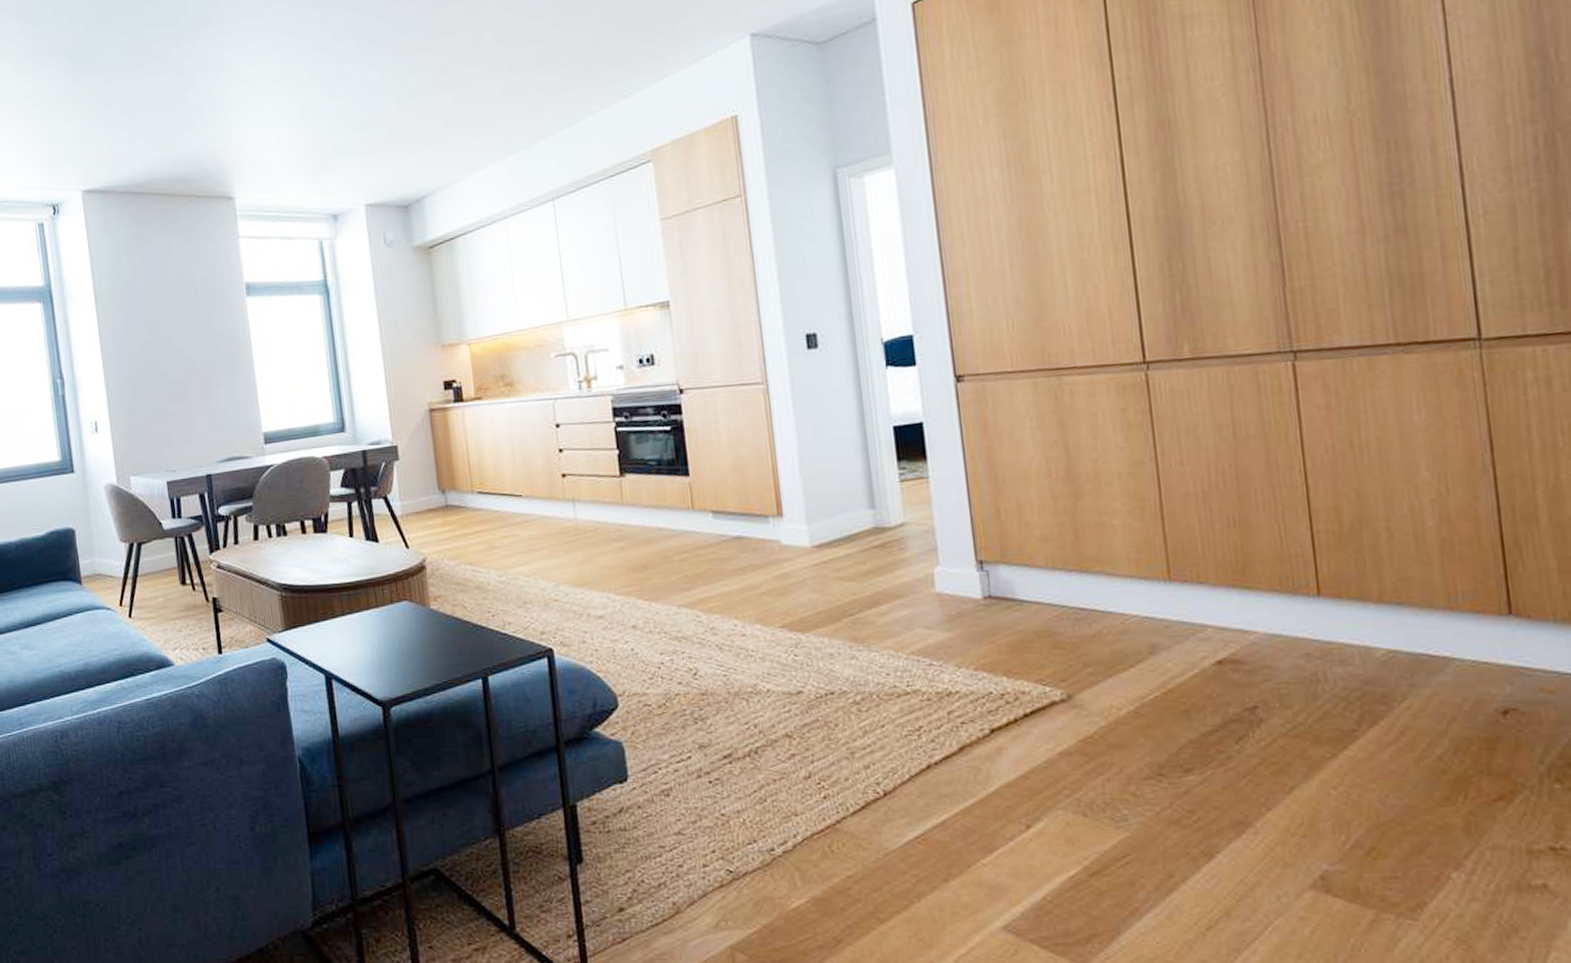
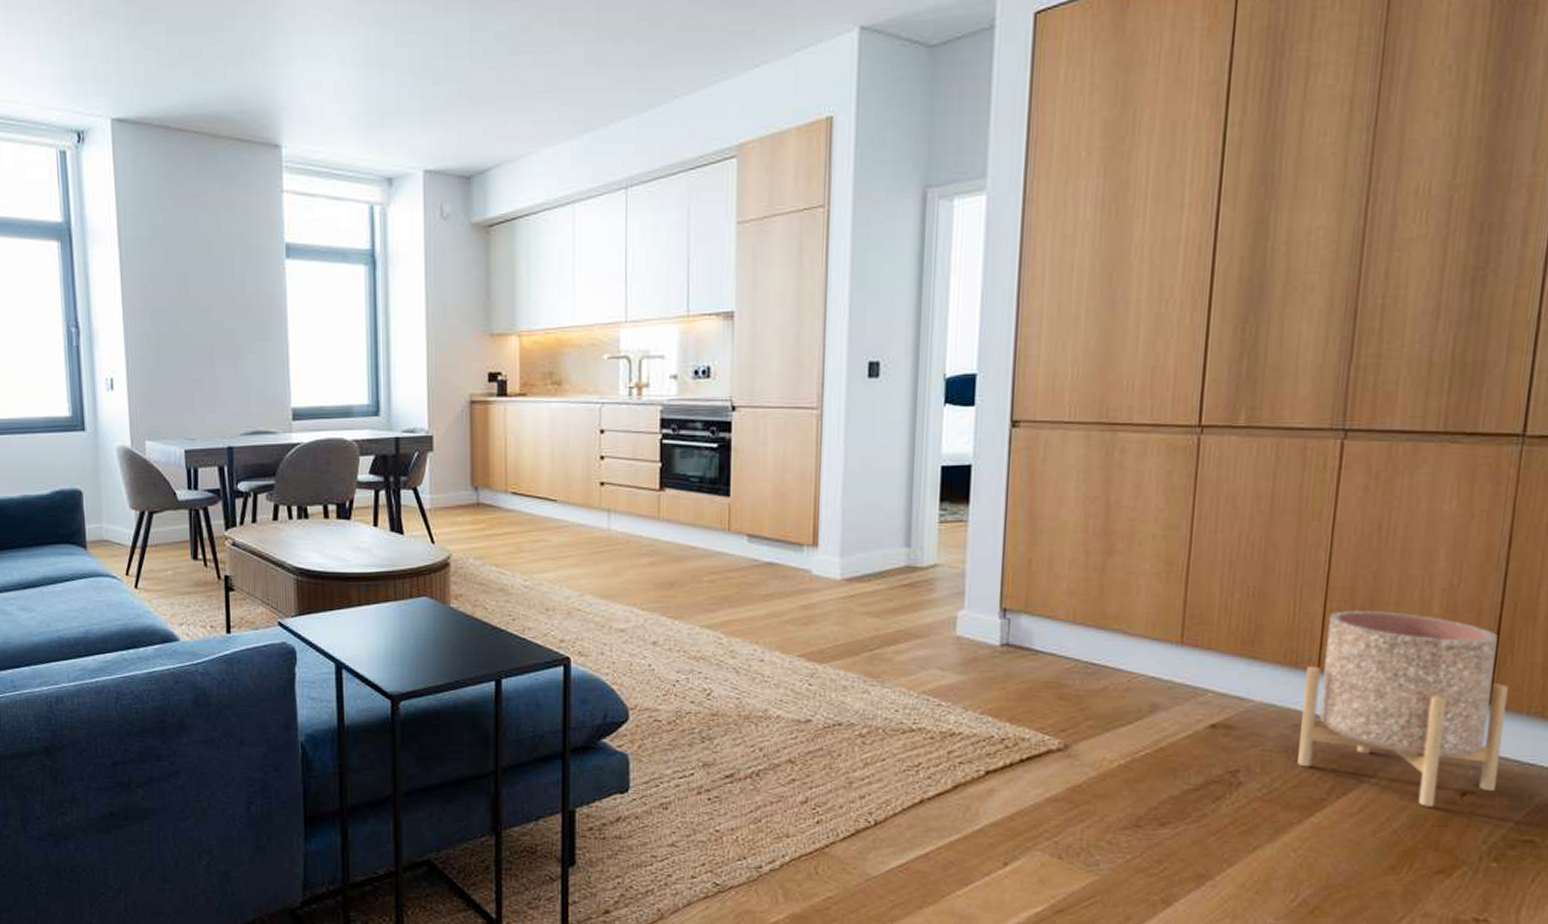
planter: none [1306,528,1538,729] -> present [1297,611,1508,807]

